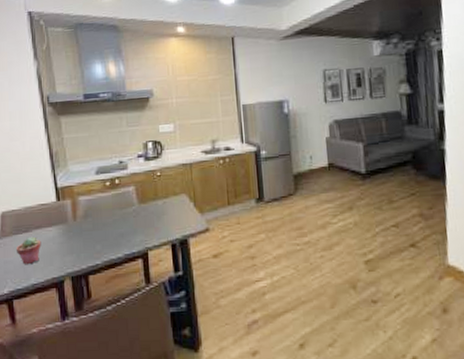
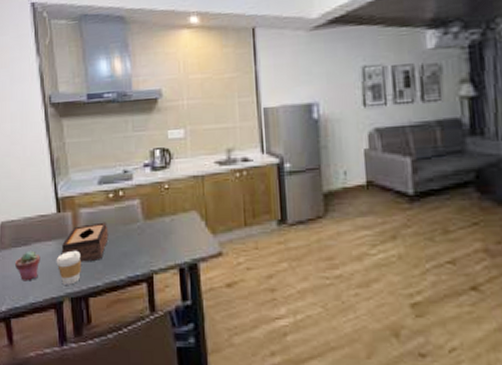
coffee cup: none [56,234,81,266] -> present [56,250,81,285]
tissue box: none [61,207,106,244] -> present [61,222,109,262]

